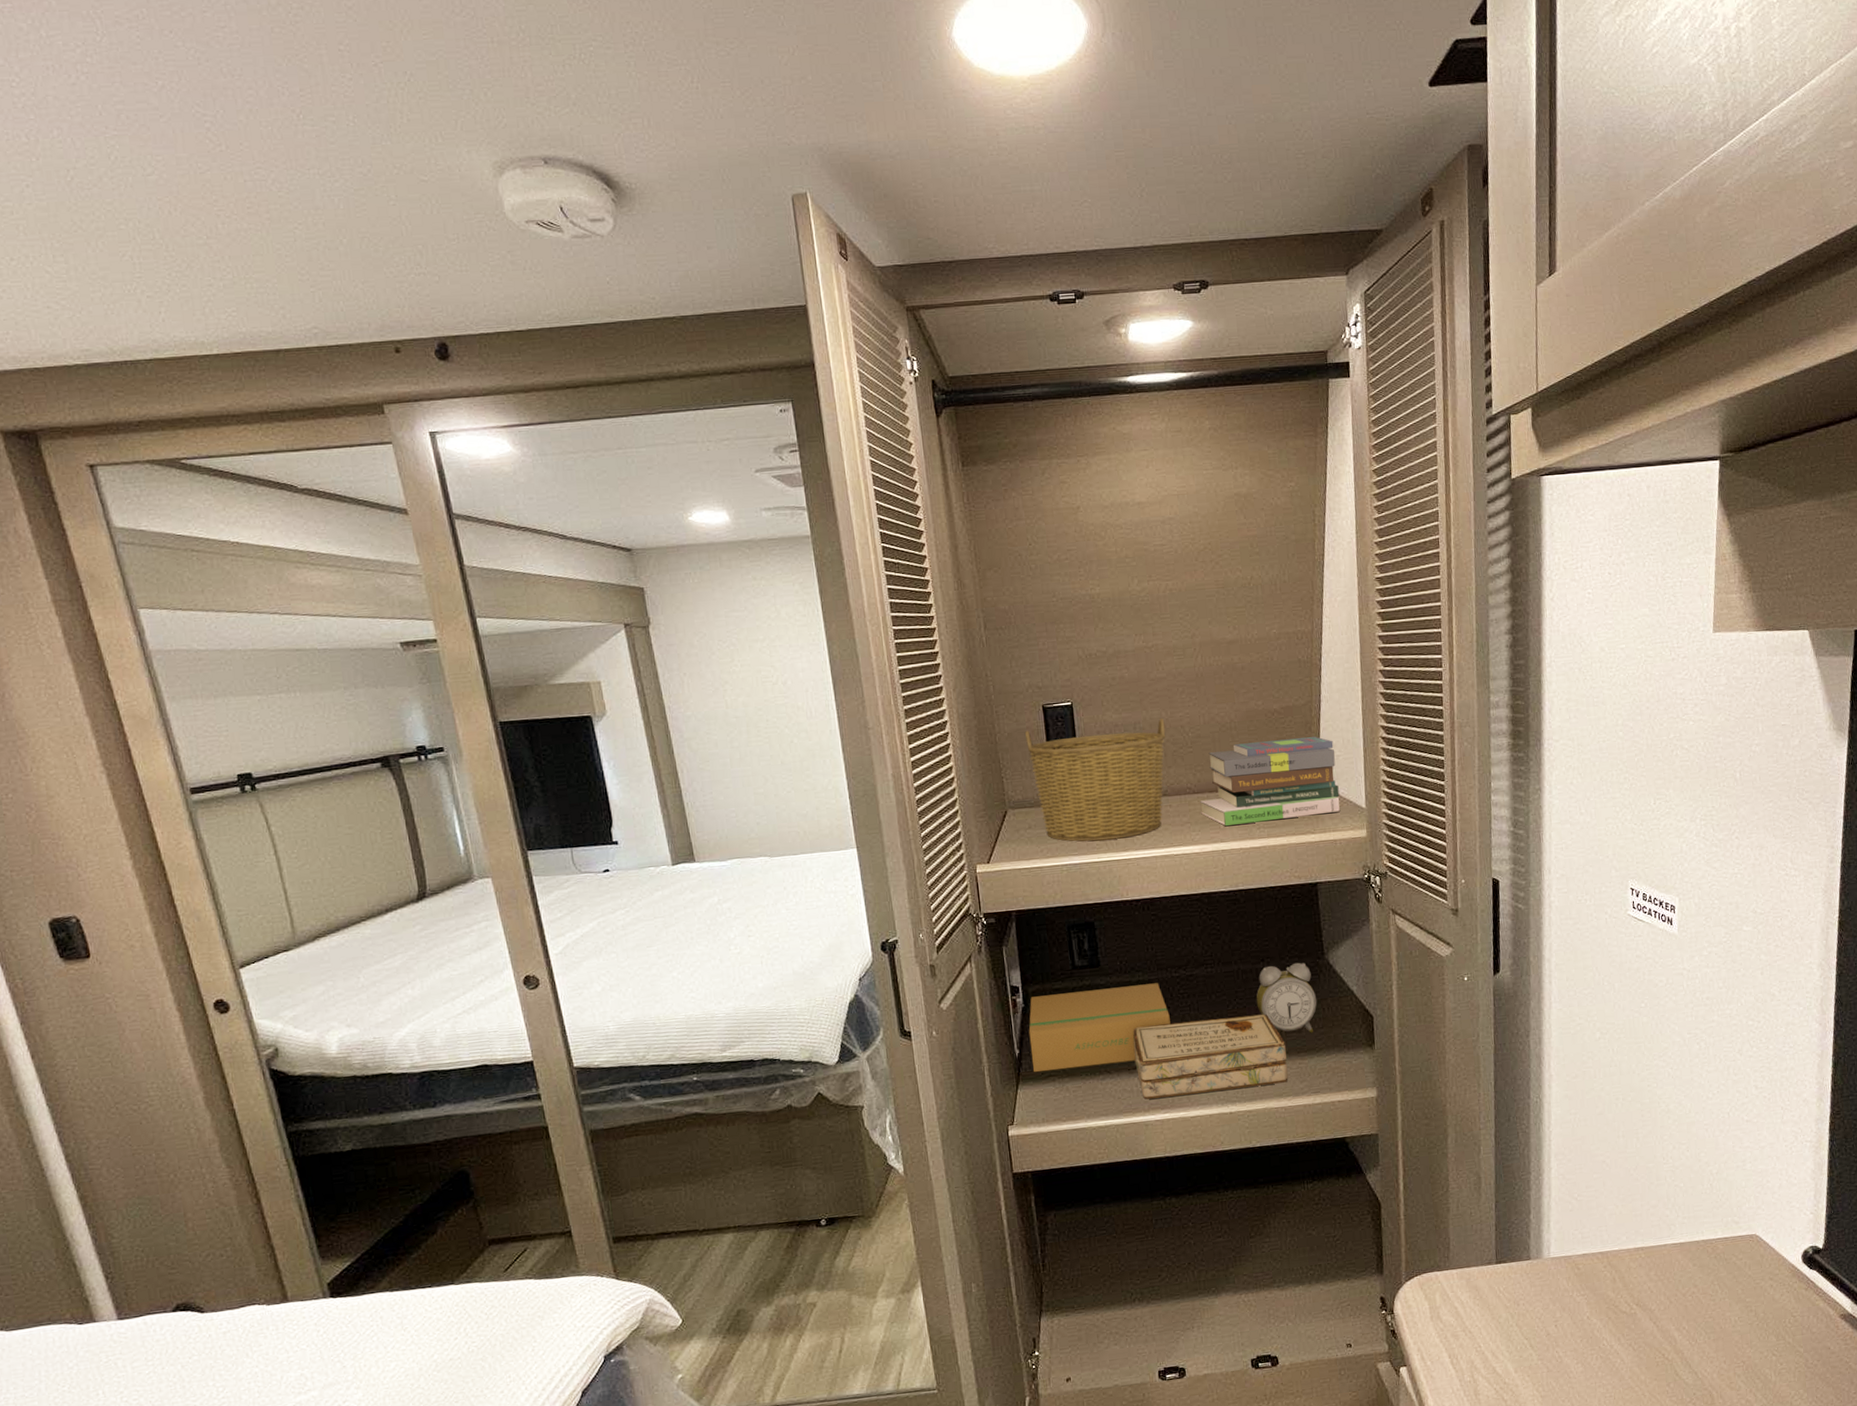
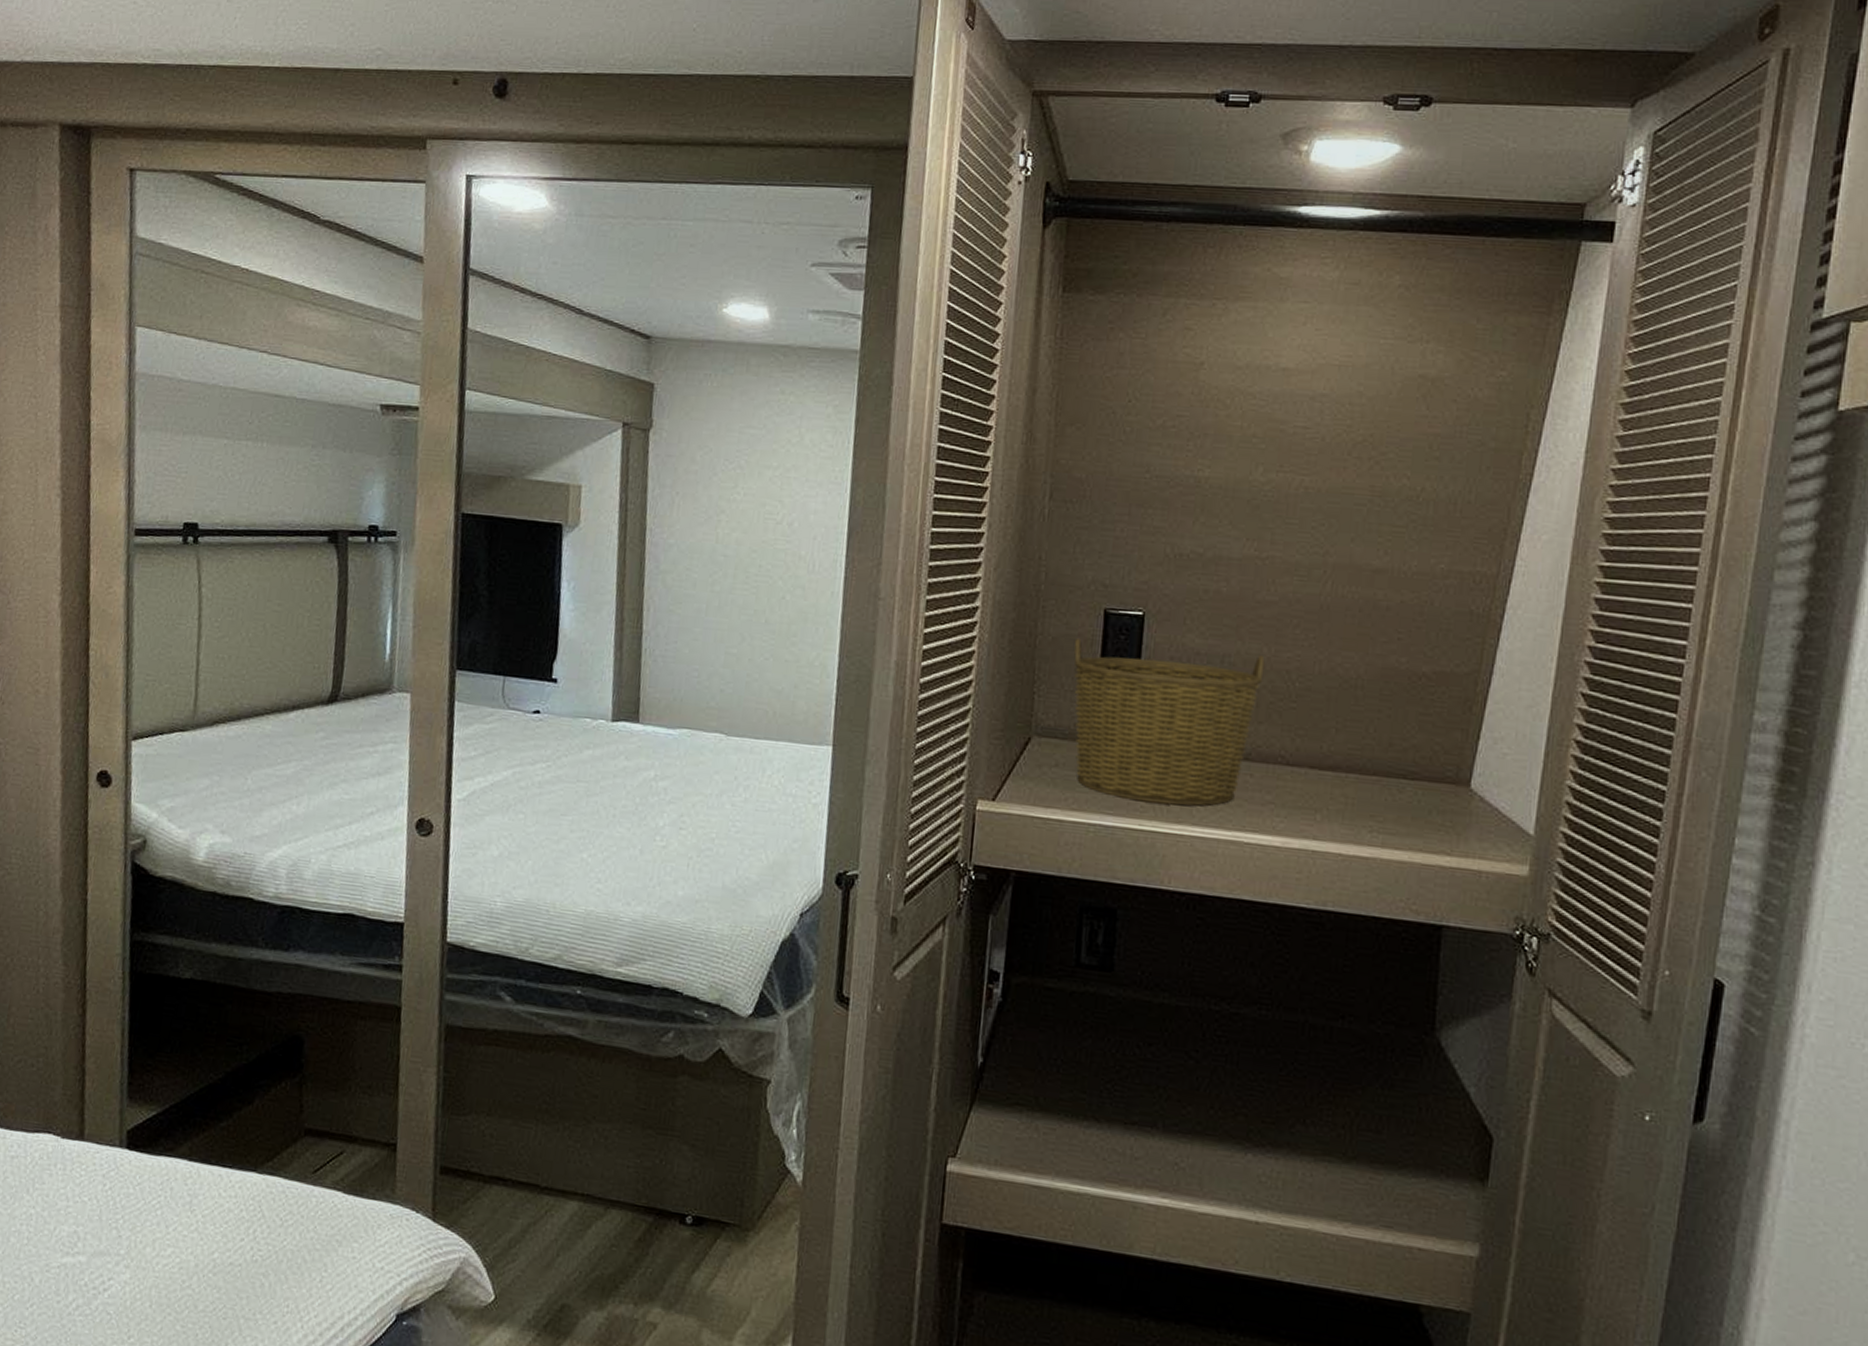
box: present [1028,983,1171,1073] -> none [997,990,1196,1114]
decorative box: present [1132,1013,1288,1099] -> none [1135,1067,1355,1200]
books: present [1200,736,1340,827] -> none [1292,709,1501,833]
alarm clock: present [1256,962,1317,1033] -> none [1322,1027,1413,1139]

